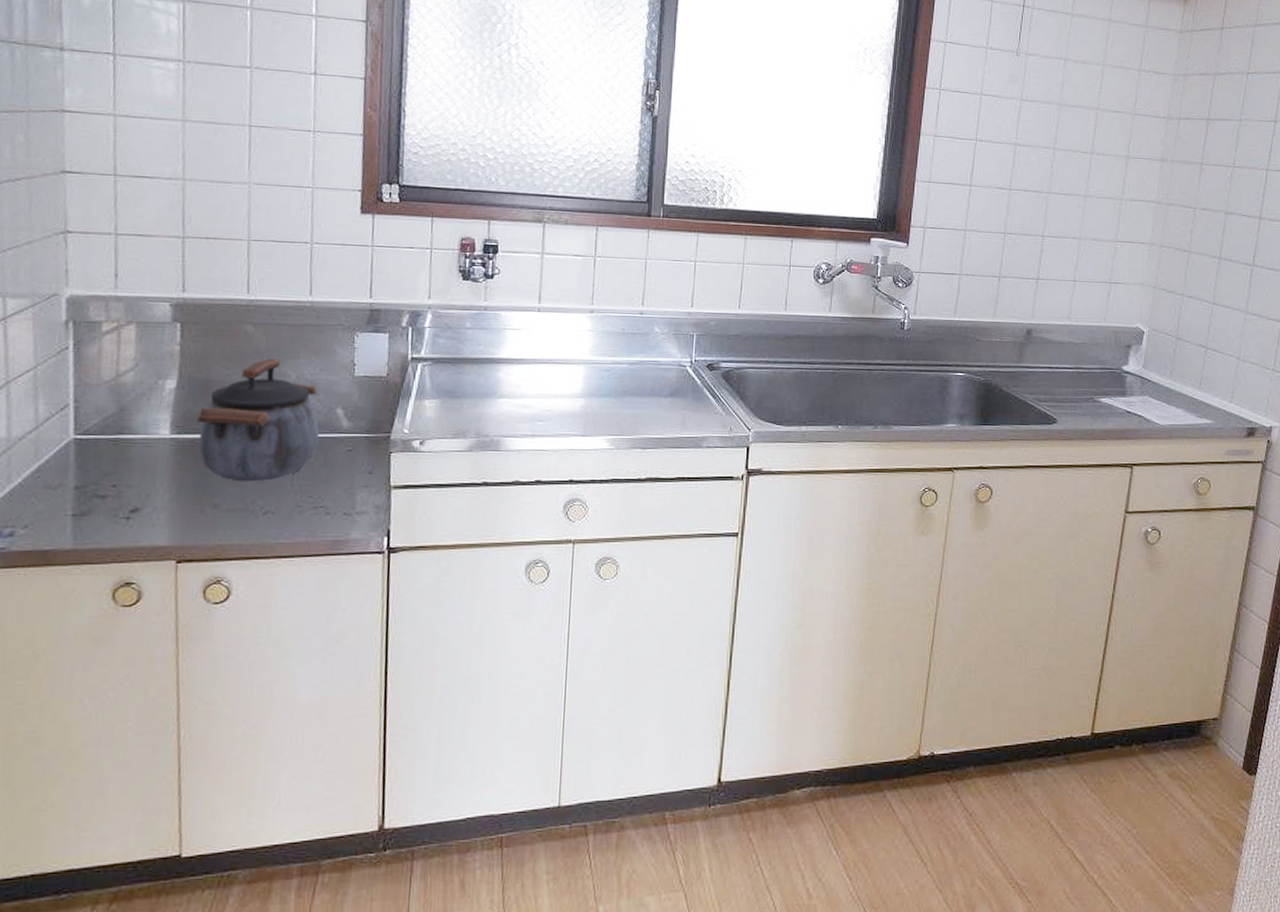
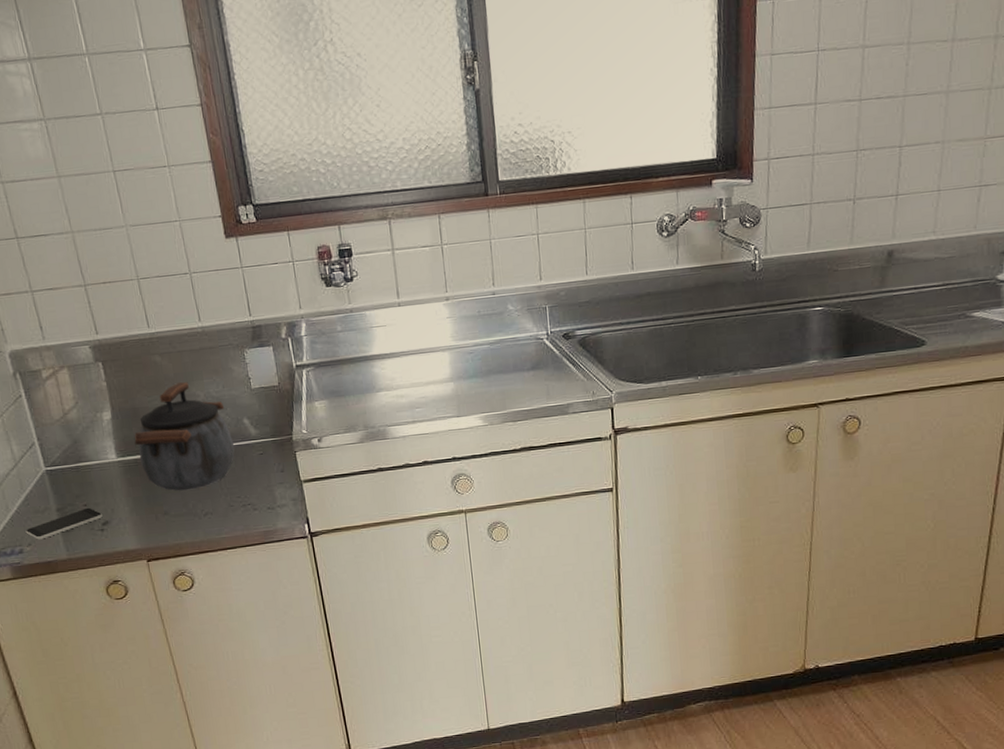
smartphone: none [24,490,133,522] -> present [25,508,103,540]

